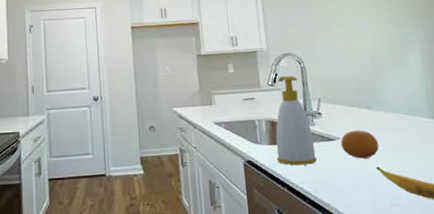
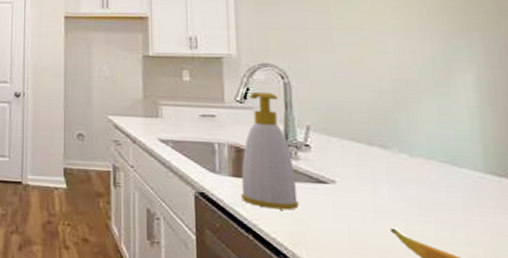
fruit: present [340,130,379,159] -> none [336,174,397,215]

